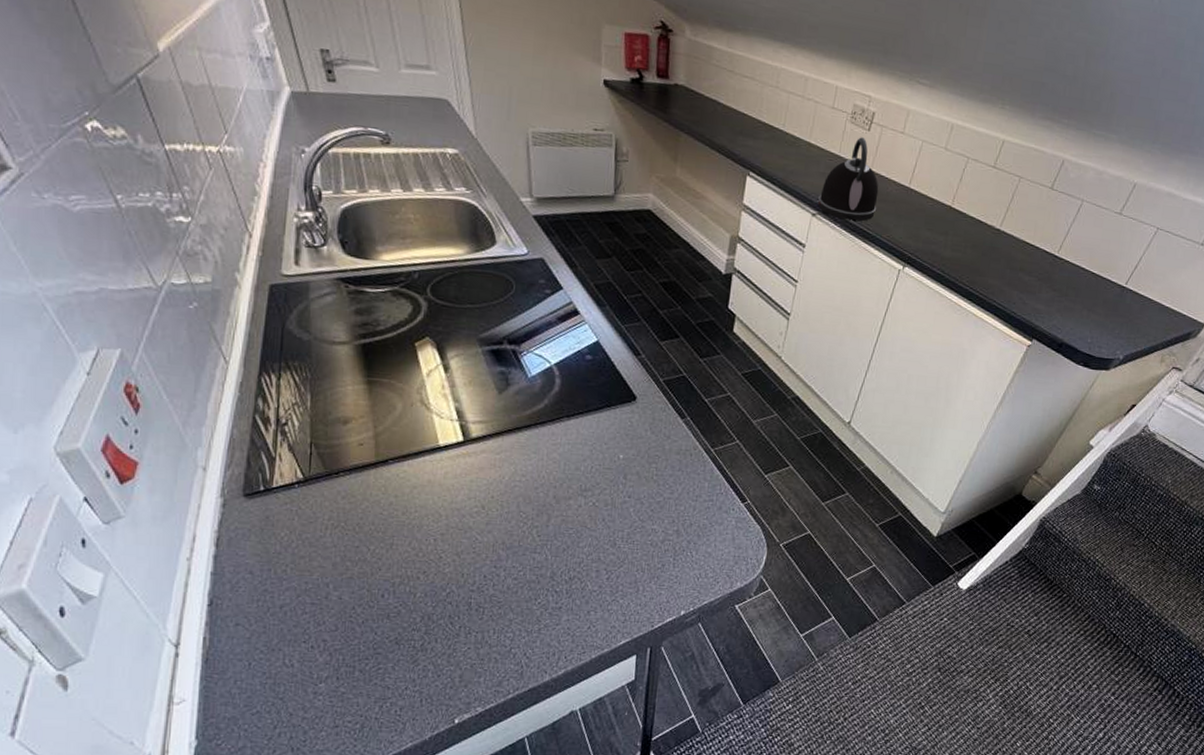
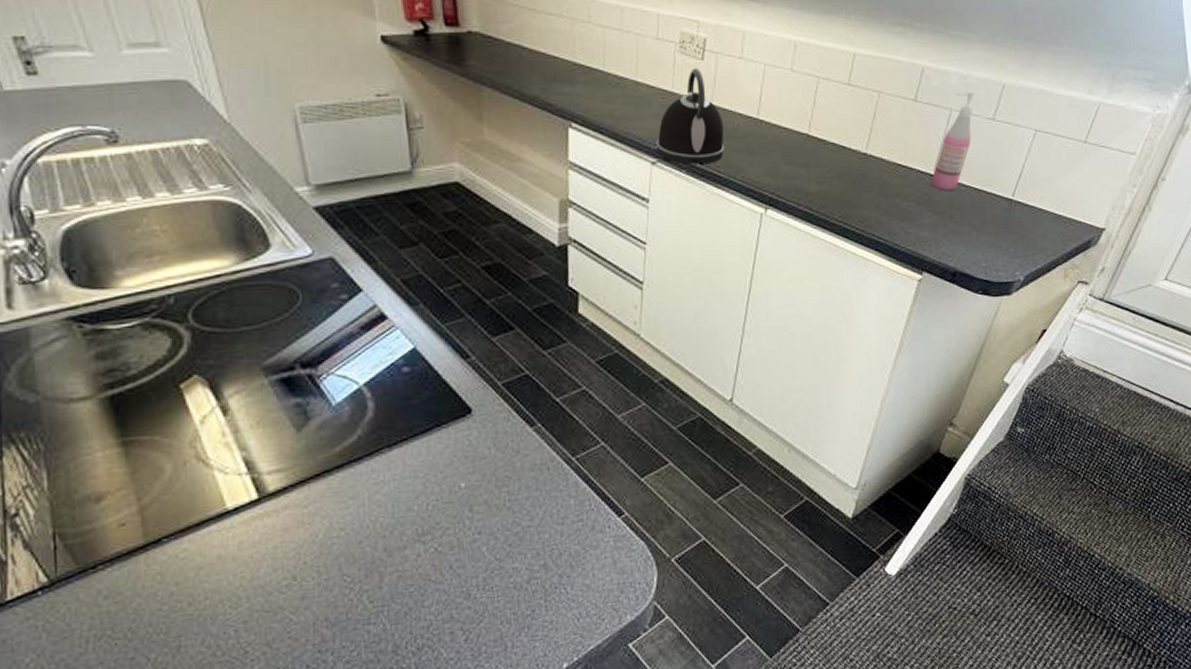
soap dispenser: none [1053,185,1109,272] -> present [931,90,977,190]

